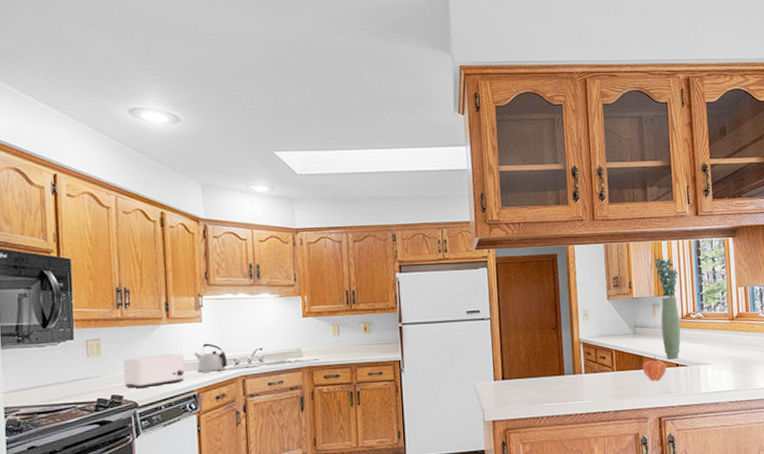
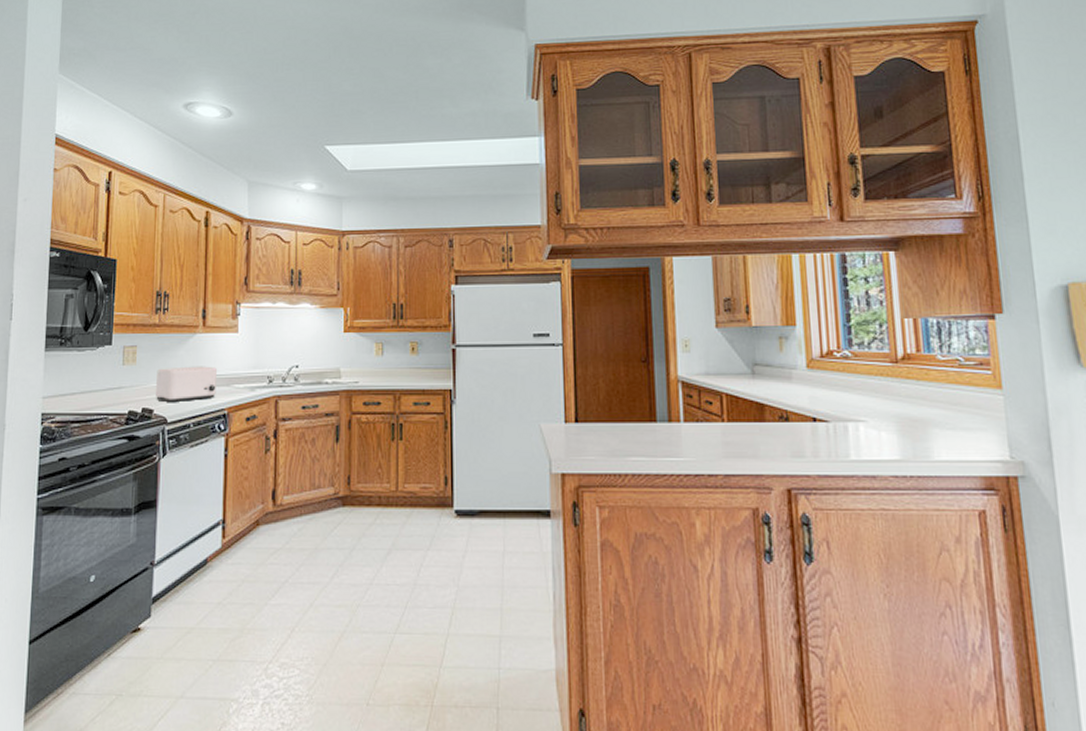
kettle: present [193,343,227,374] -> none [226,356,260,391]
fruit: present [642,357,666,382] -> none [763,406,798,440]
vase: present [653,255,681,359] -> none [780,271,820,411]

